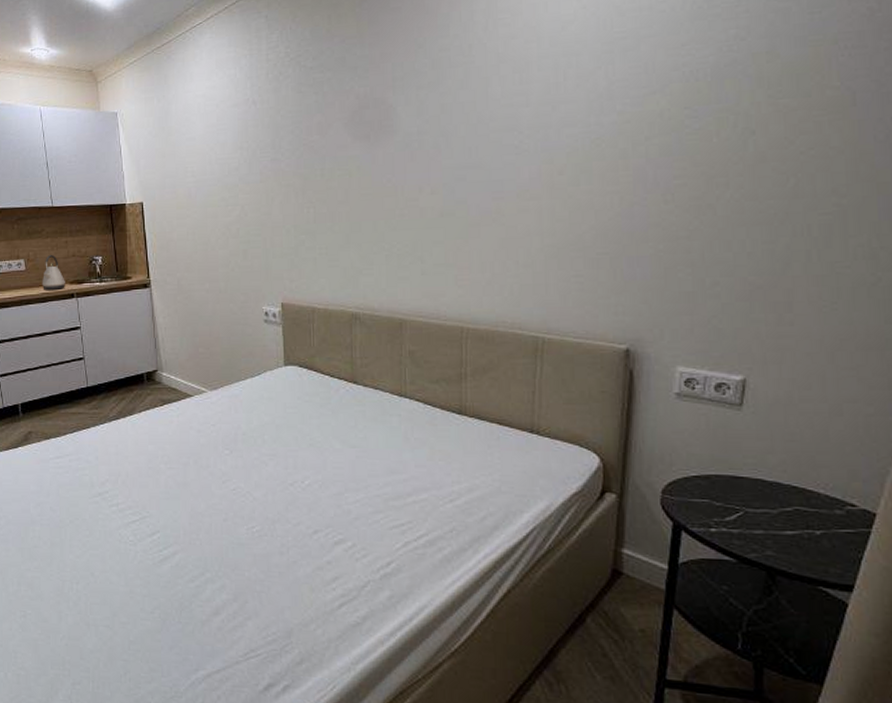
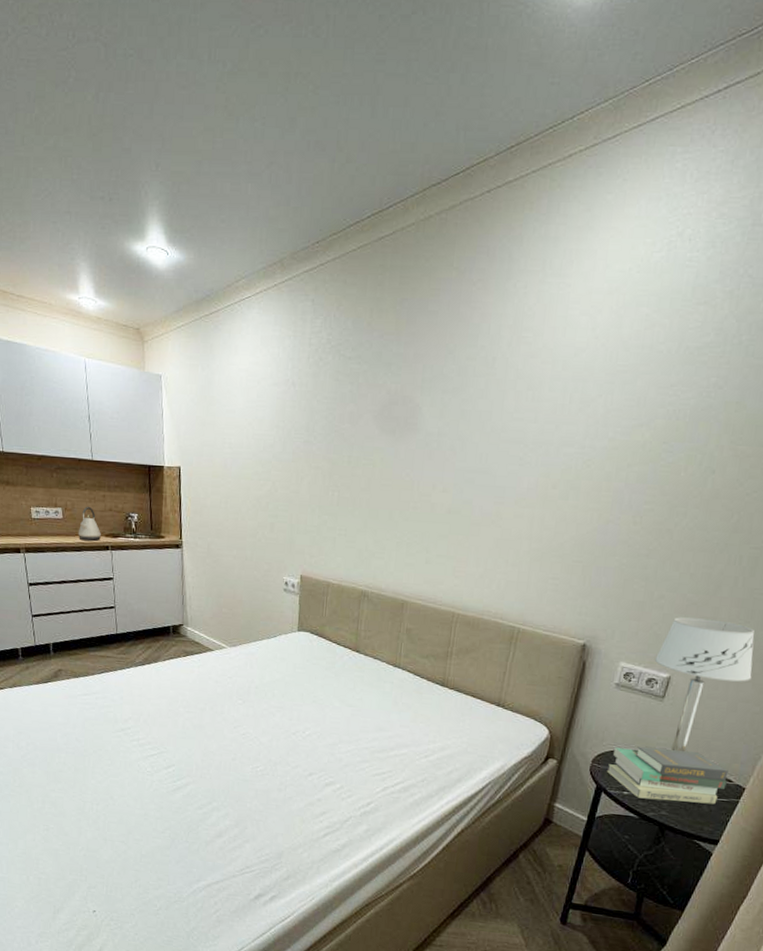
books: none [683,470,849,538] -> present [606,747,728,805]
table lamp: none [720,304,854,473] -> present [654,617,755,753]

